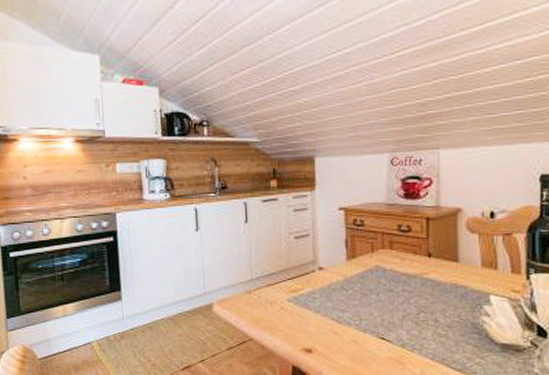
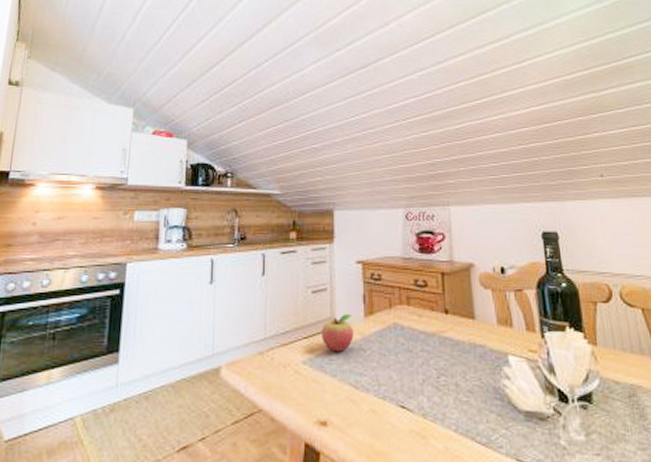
fruit: none [304,257,336,291] -> present [320,313,354,352]

